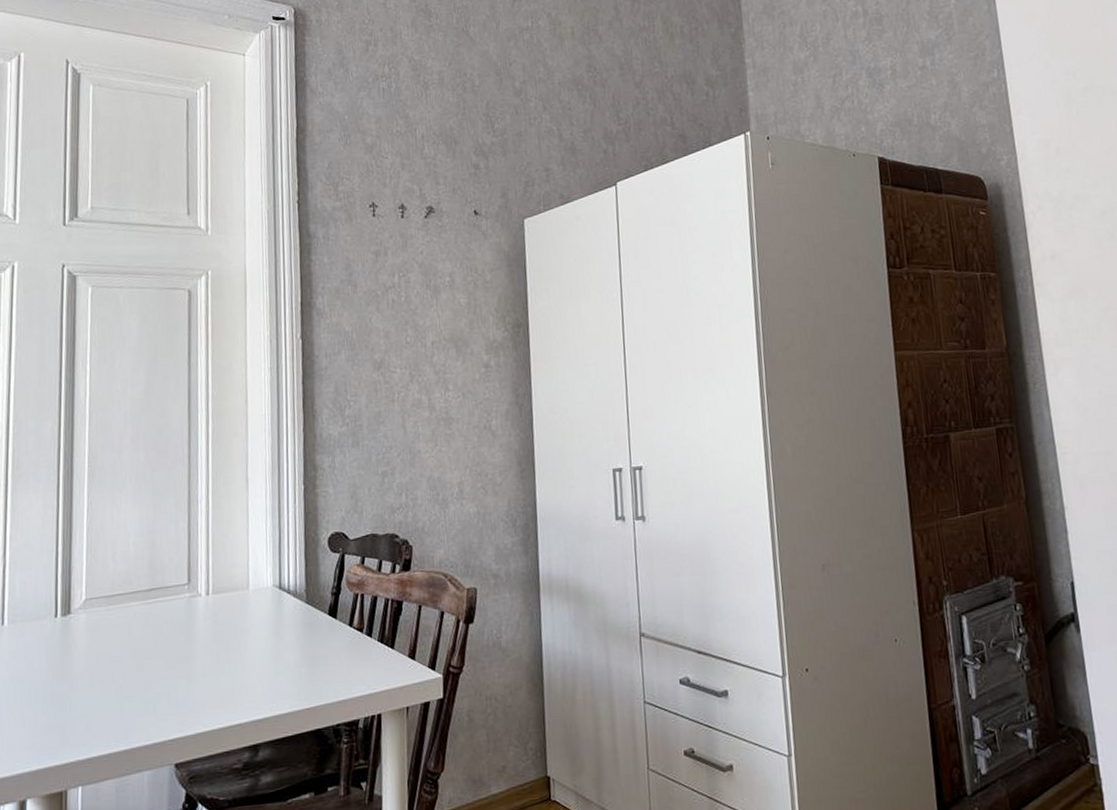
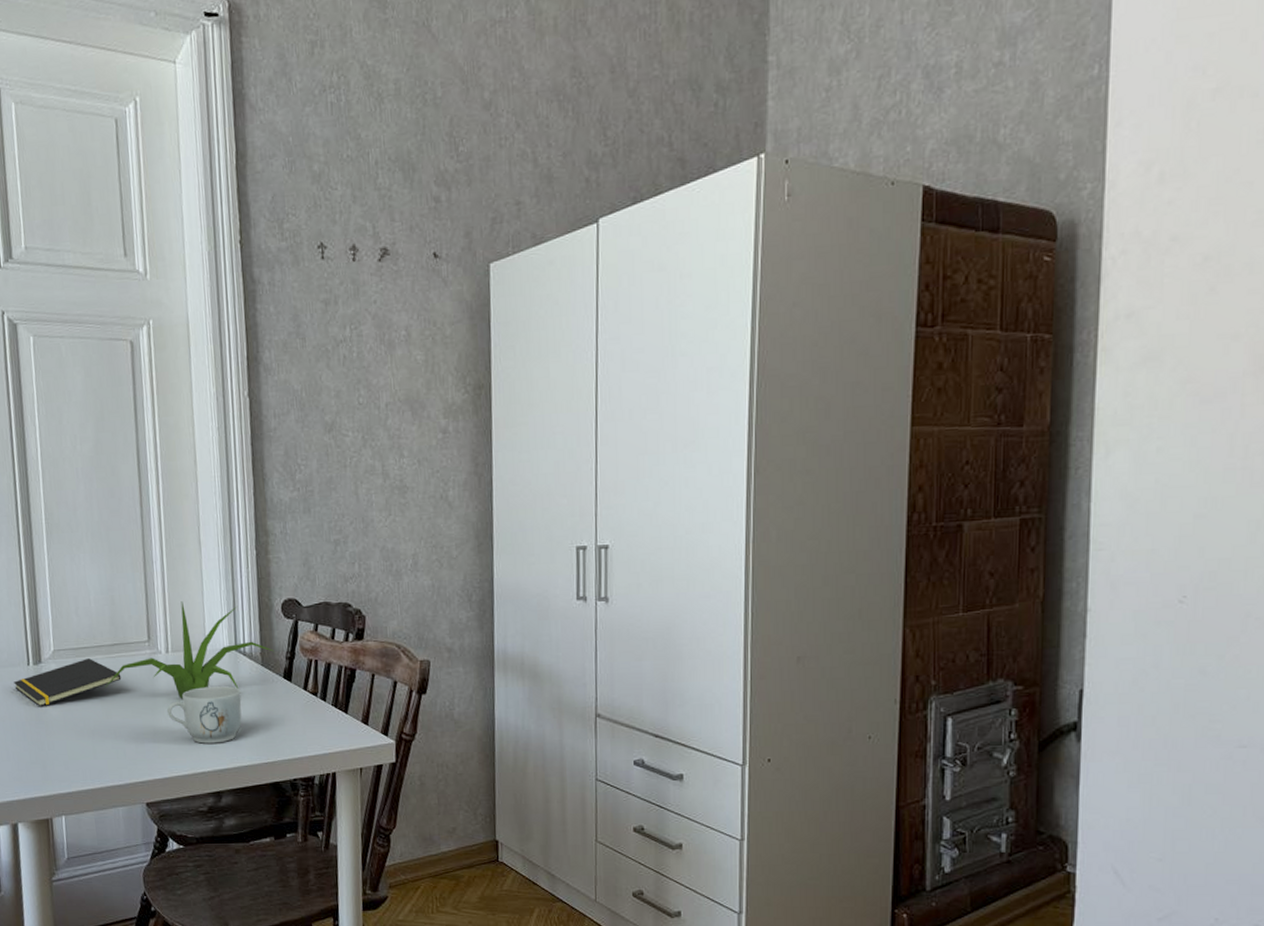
notepad: none [38,606,157,663] -> present [14,658,122,707]
plant: none [138,540,320,643] -> present [105,601,275,698]
mug: none [204,627,284,692] -> present [167,686,242,744]

